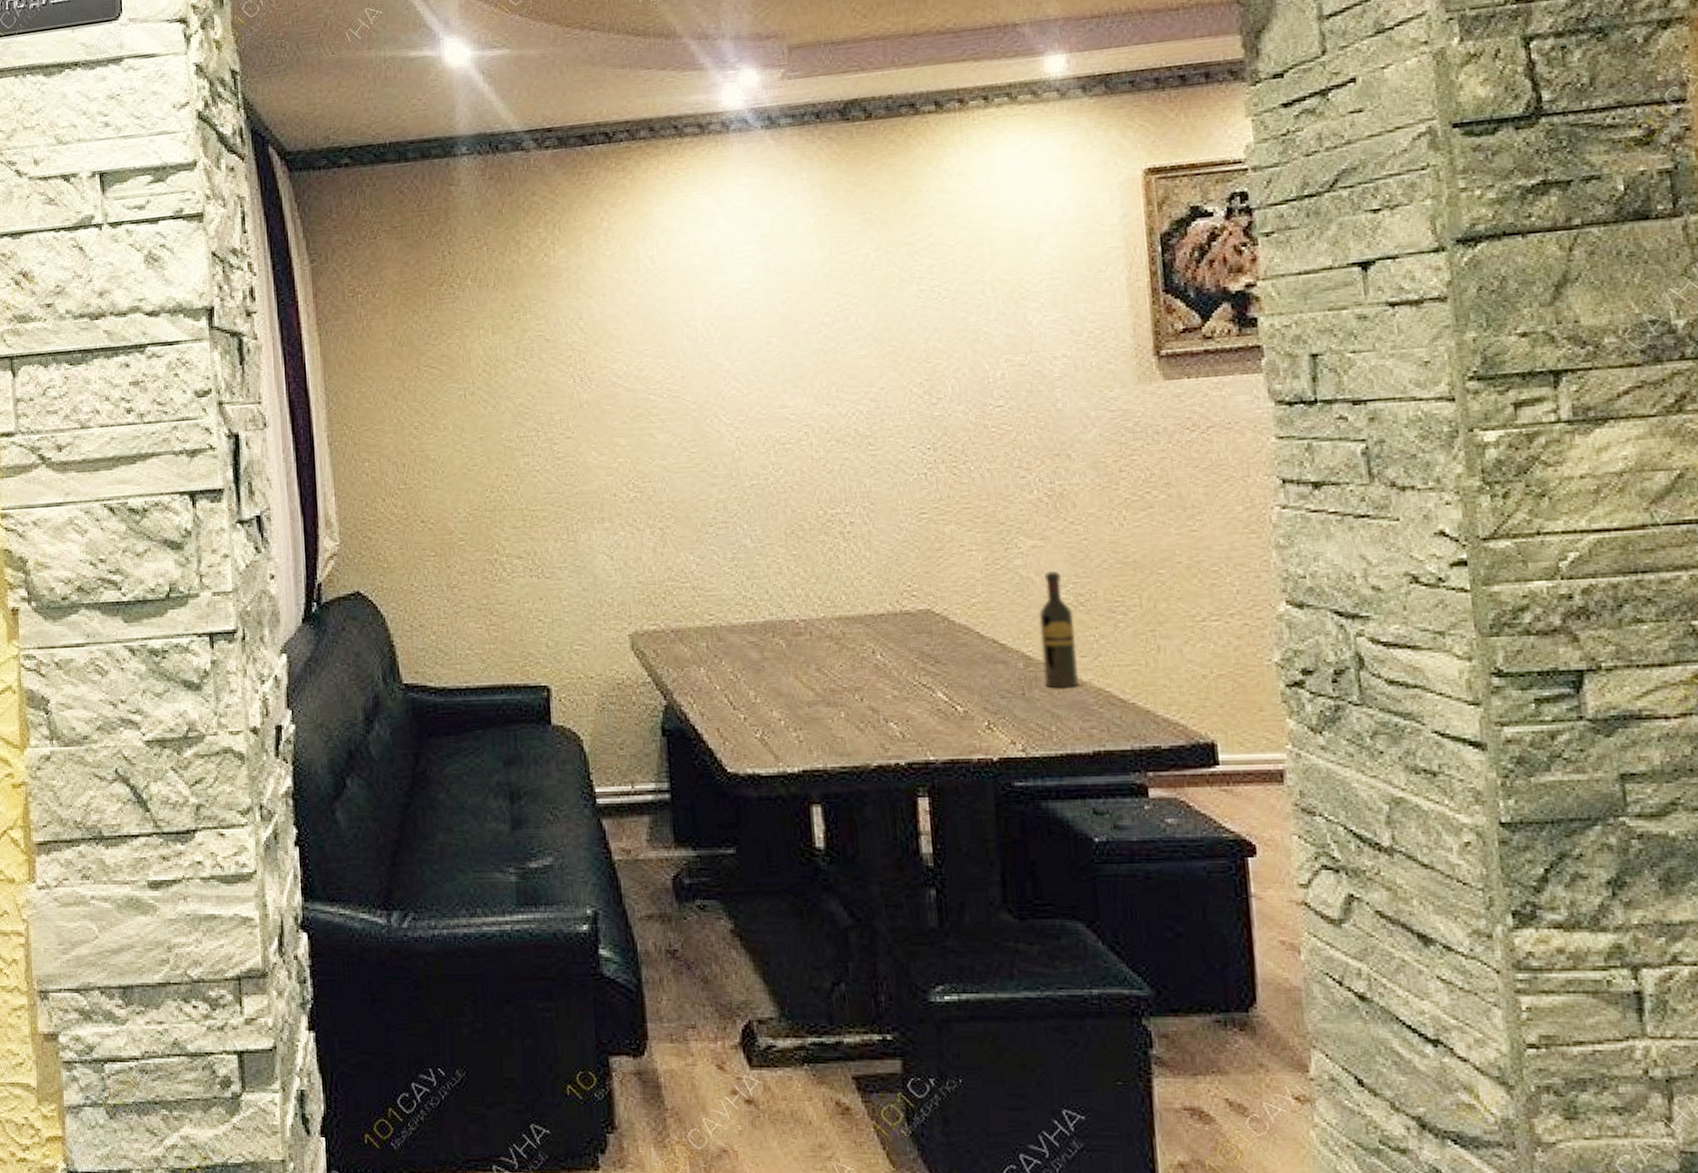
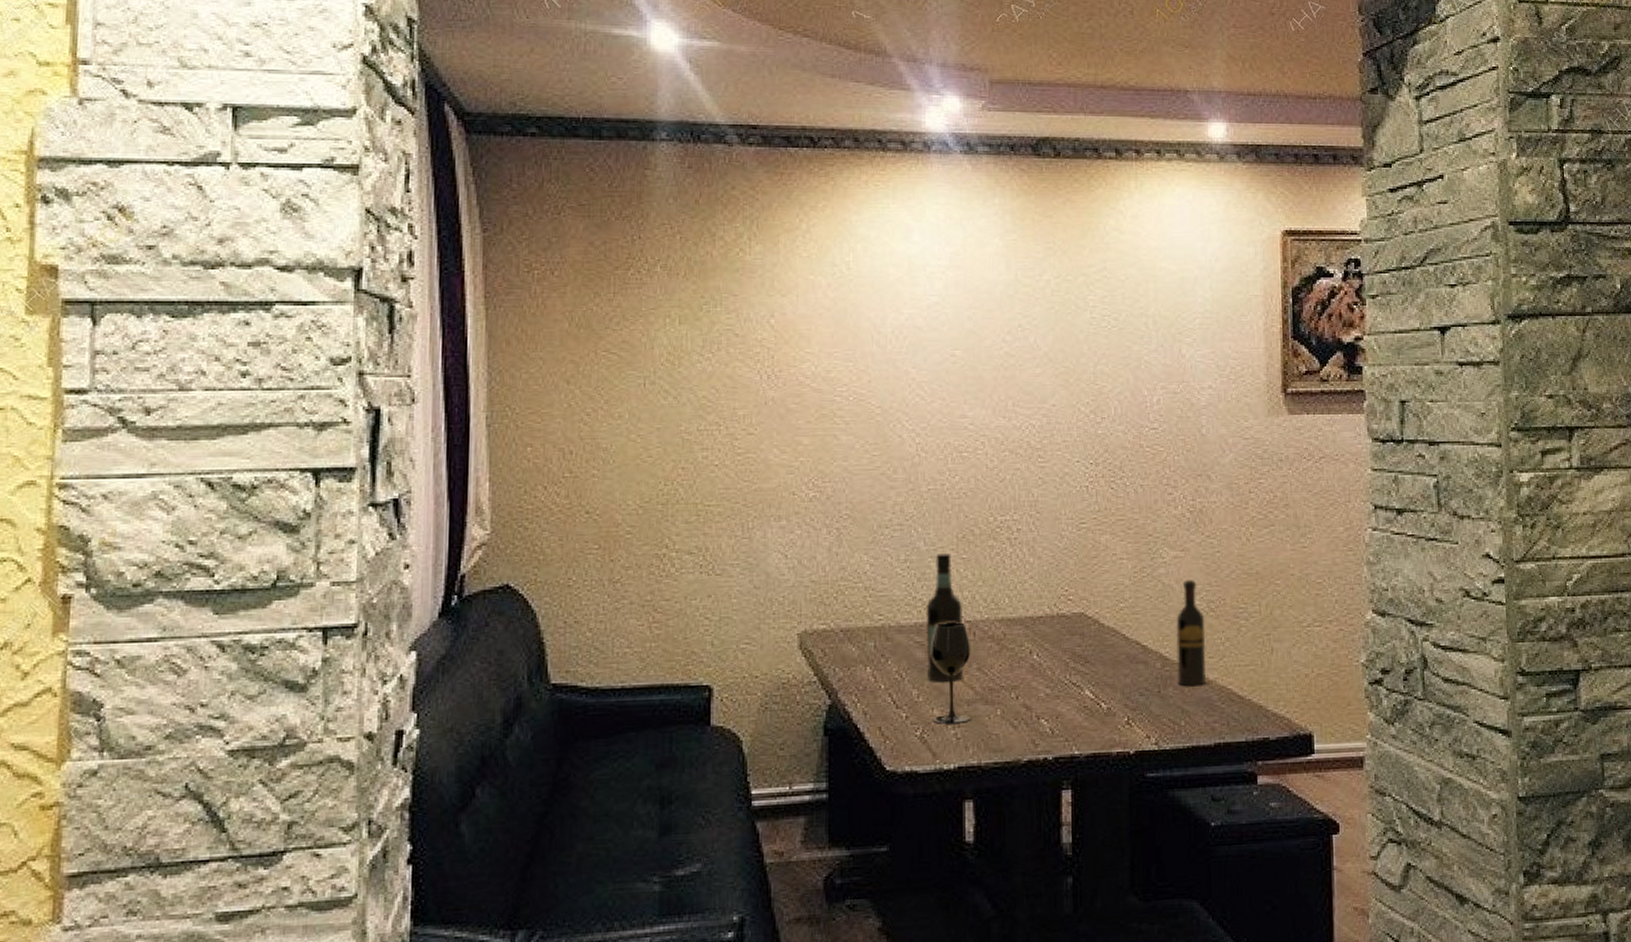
root beer: none [757,550,803,684] -> present [926,553,964,683]
wineglass: none [765,621,813,726] -> present [930,622,971,724]

